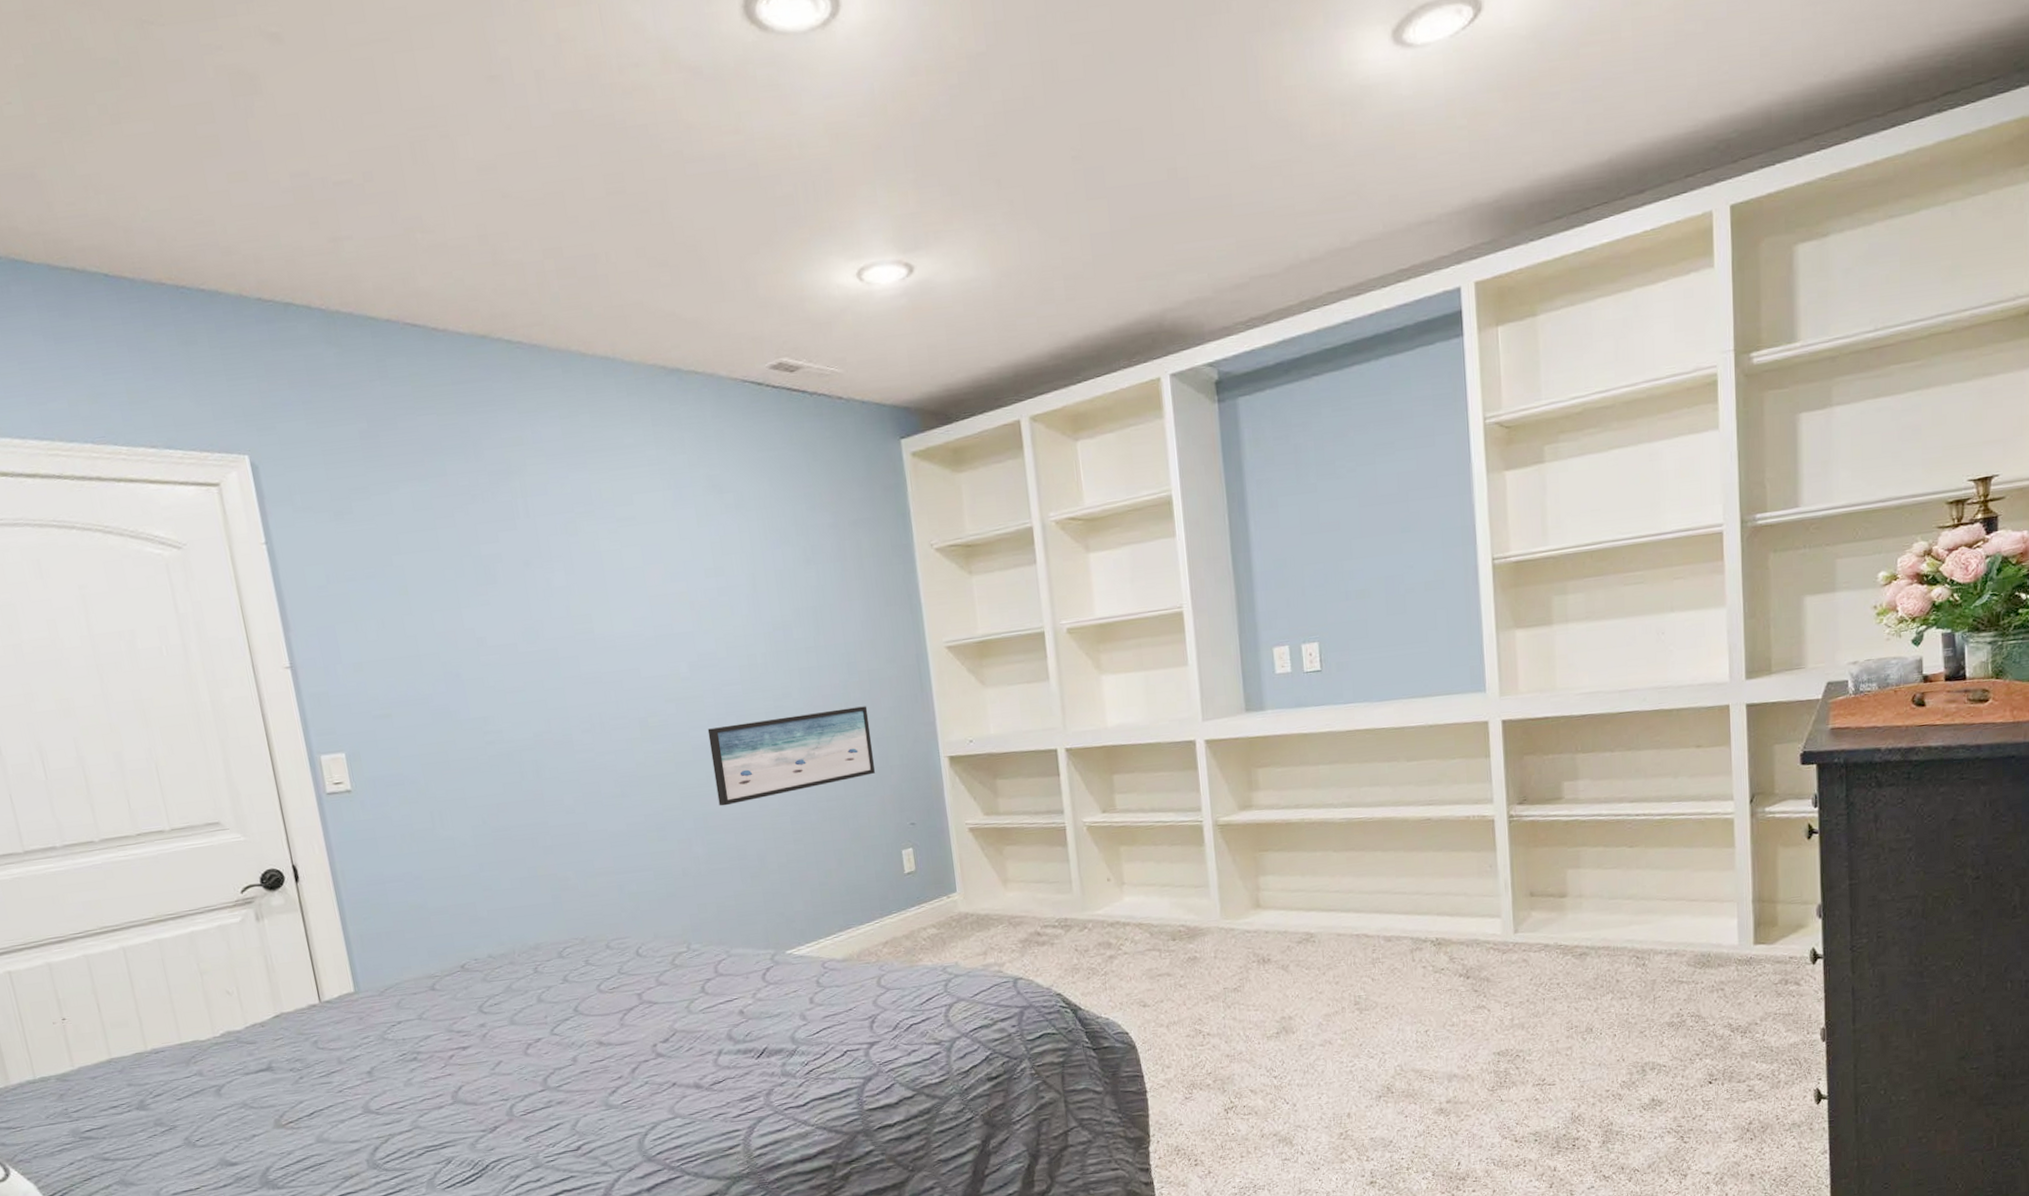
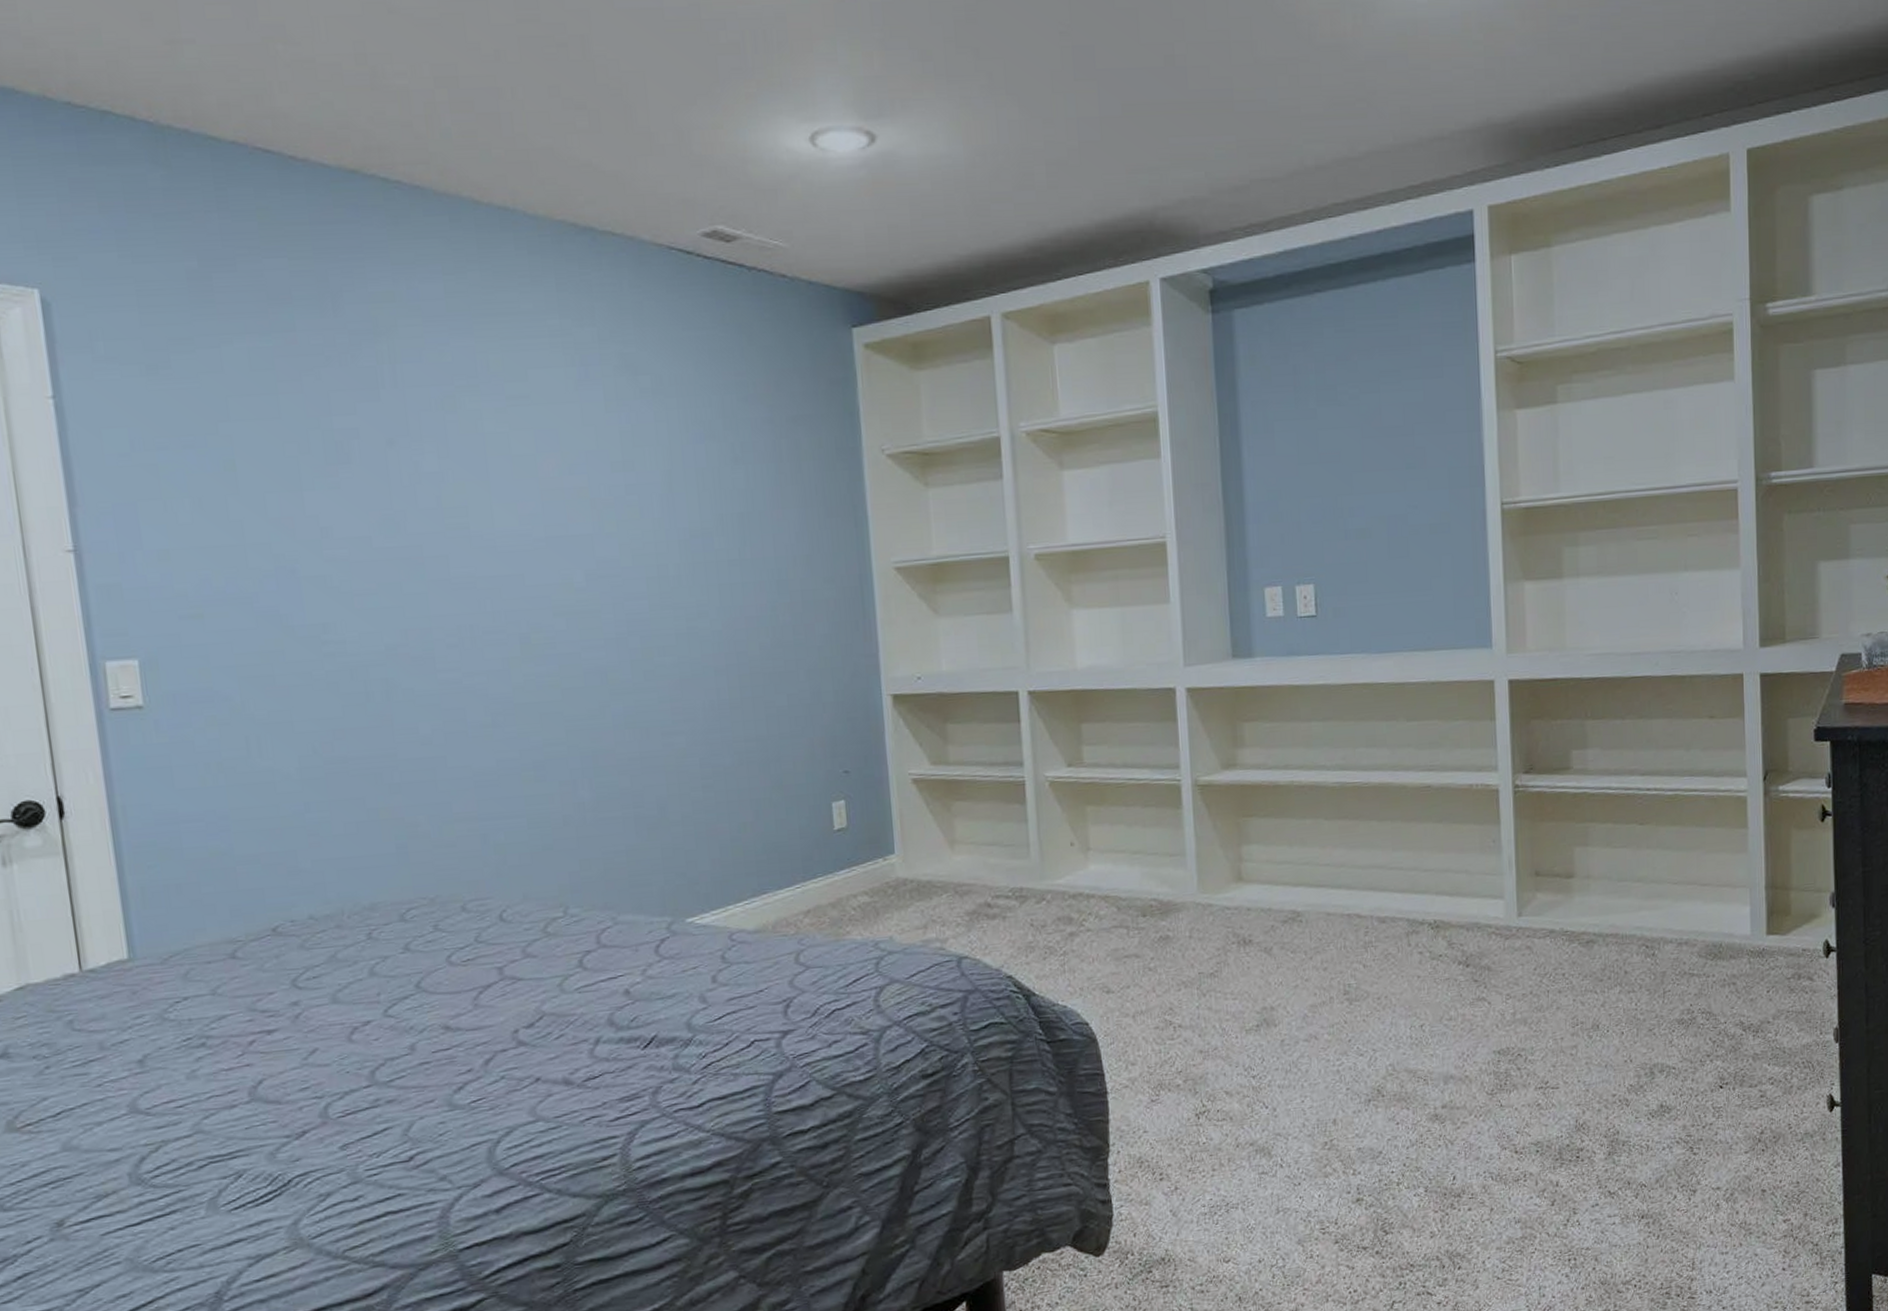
wall art: present [707,706,875,806] -> none [603,631,804,743]

